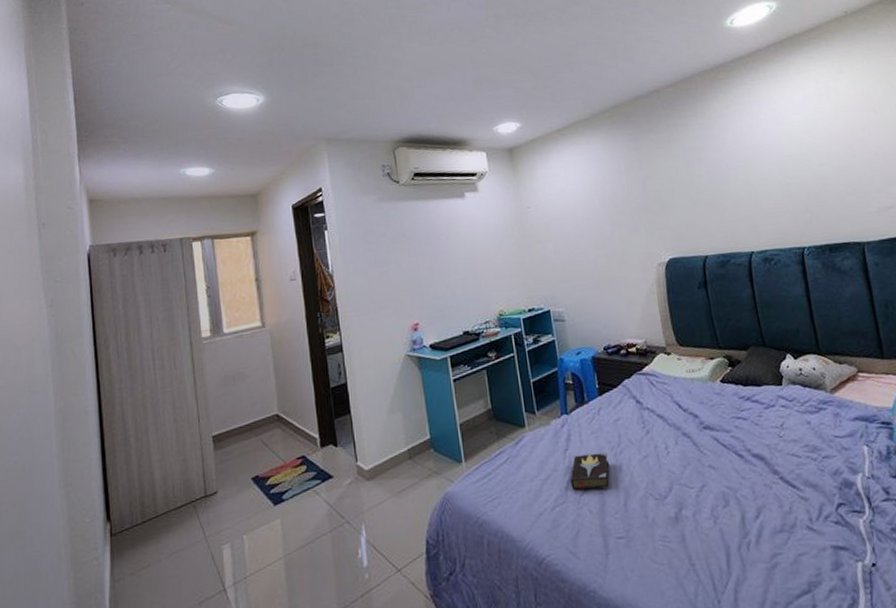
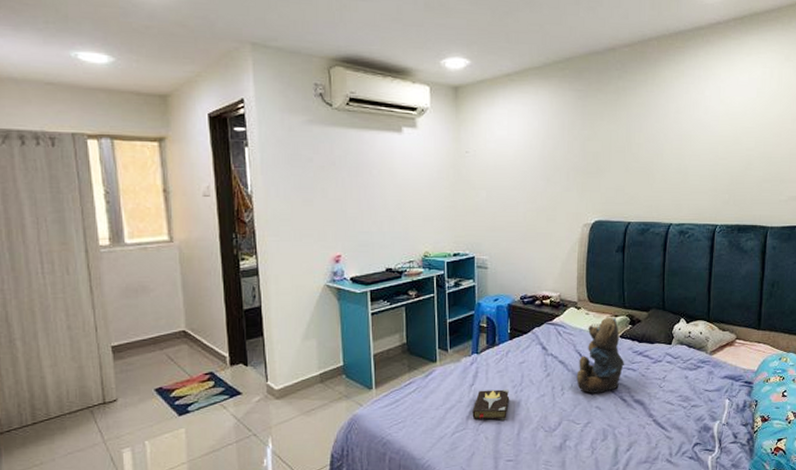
teddy bear: none [679,360,733,451] -> present [576,317,625,393]

